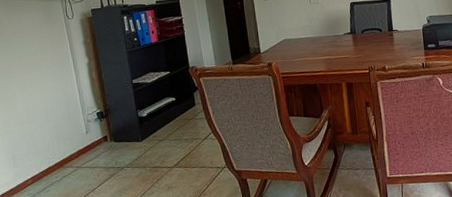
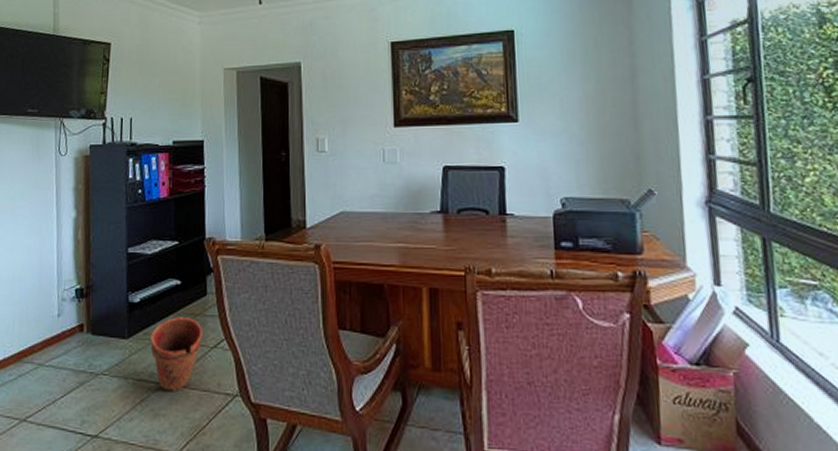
clay cup: none [158,121,196,171] -> present [150,316,203,391]

